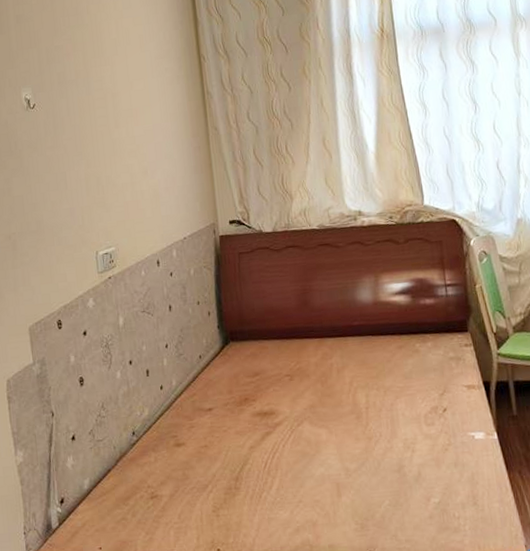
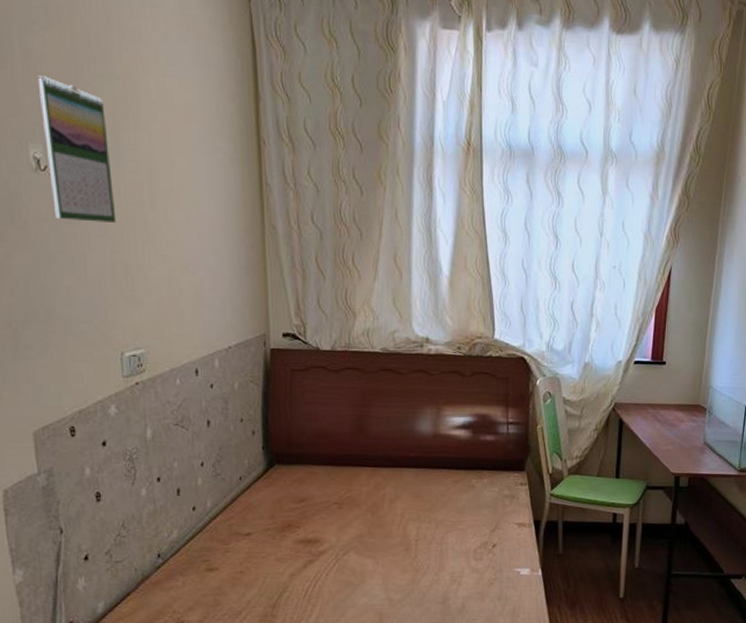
calendar: none [27,34,89,146] -> present [38,76,117,222]

